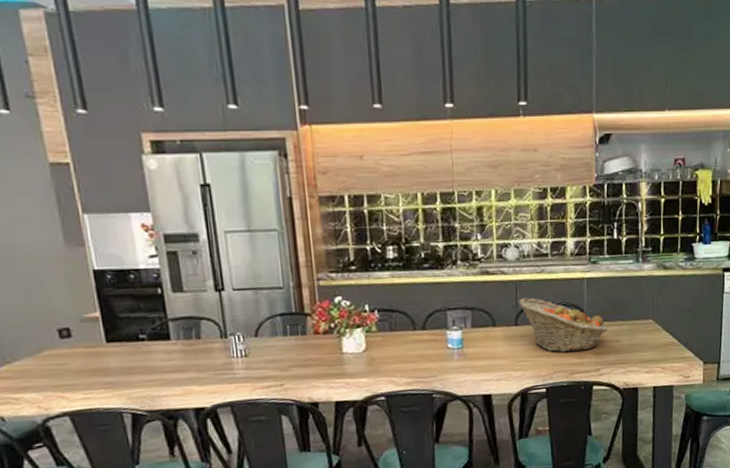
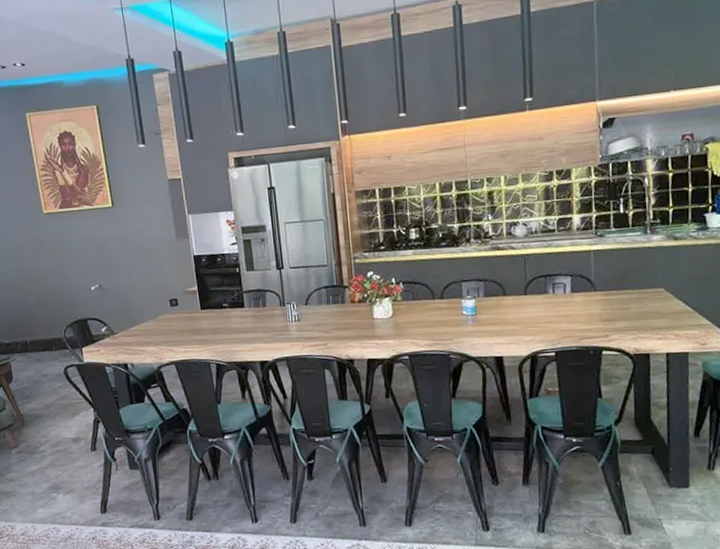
fruit basket: present [518,297,608,353] -> none [526,269,616,320]

